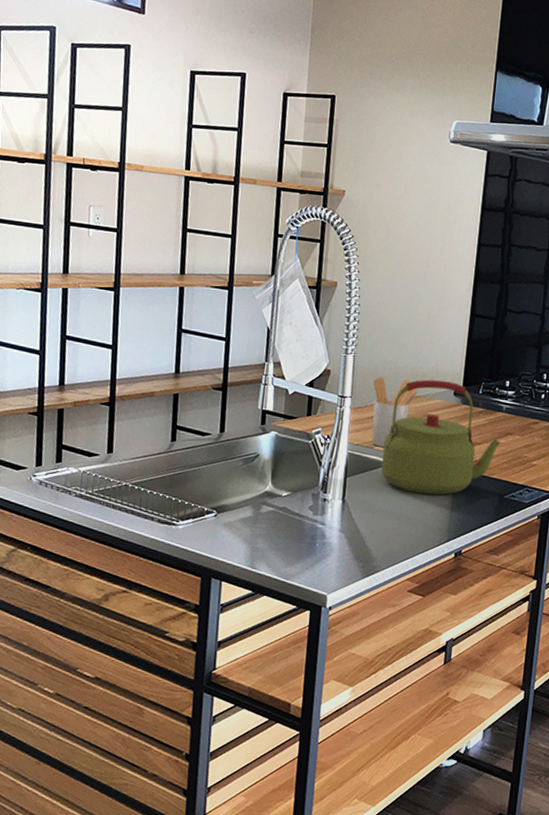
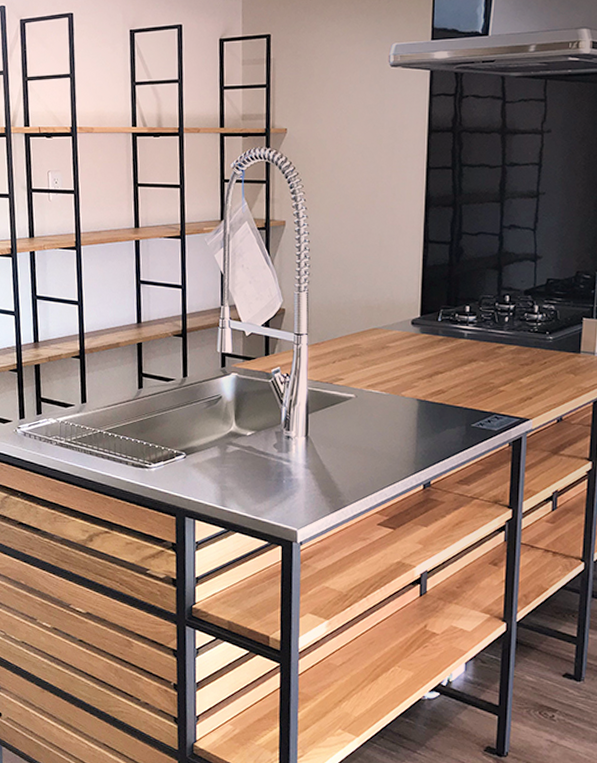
utensil holder: present [372,377,418,448] -> none [329,312,374,382]
kettle: present [381,379,501,495] -> none [343,311,465,427]

